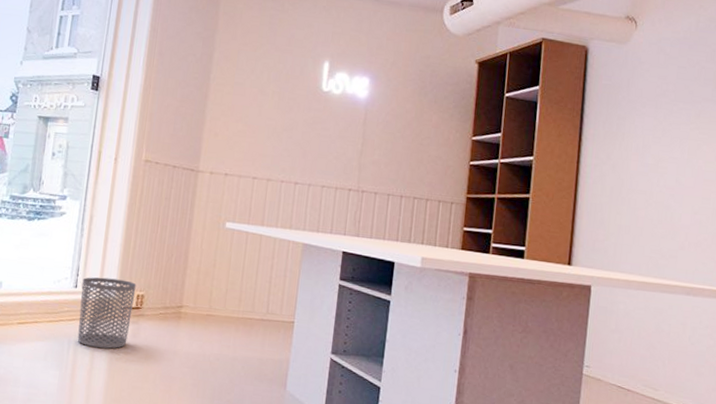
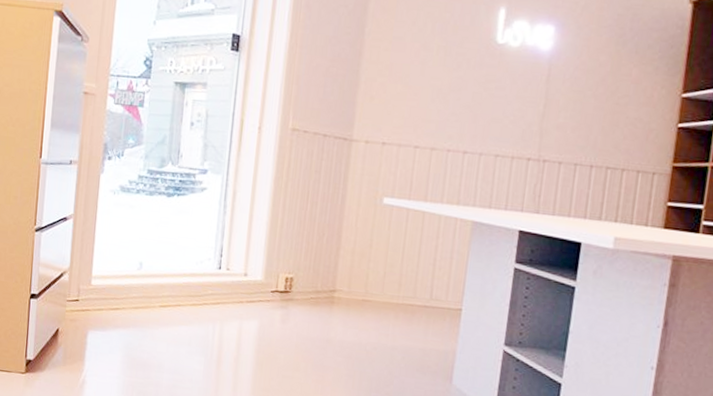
waste bin: present [77,277,136,349] -> none [222,258,285,335]

